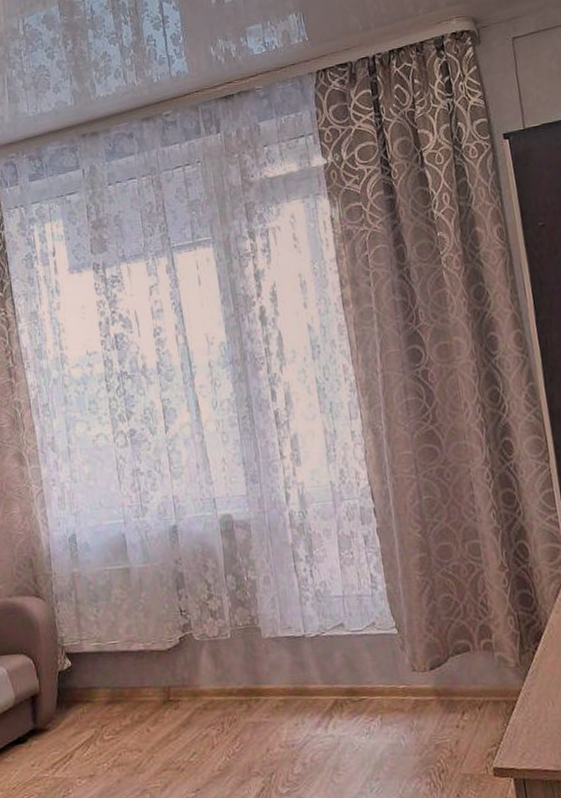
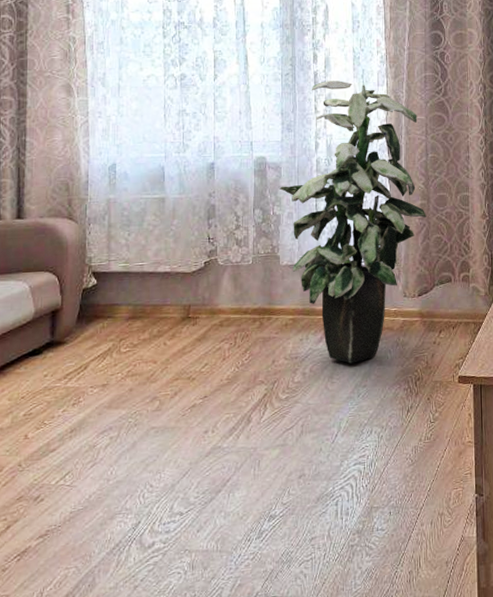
indoor plant: none [251,418,429,752] -> present [280,81,426,364]

